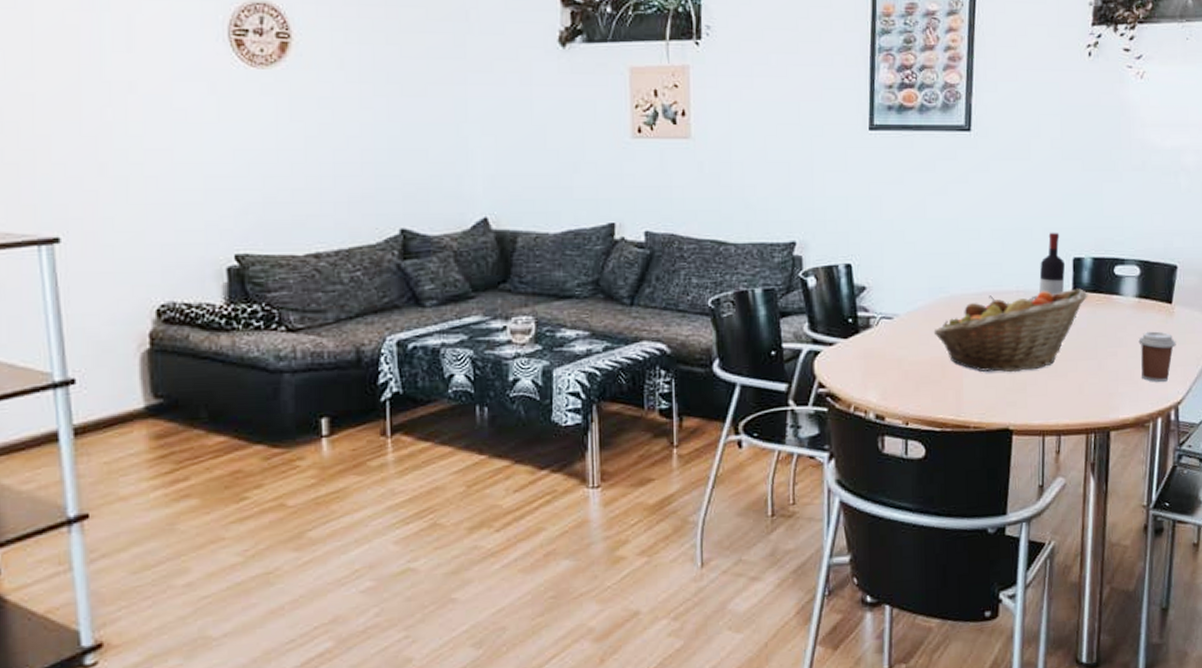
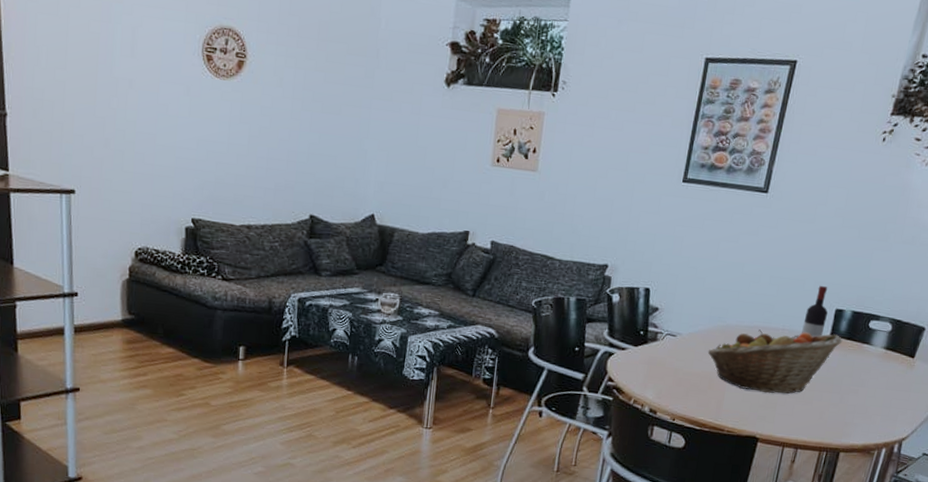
coffee cup: present [1138,331,1176,382] -> none [875,378,911,420]

